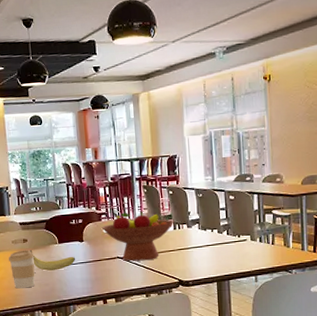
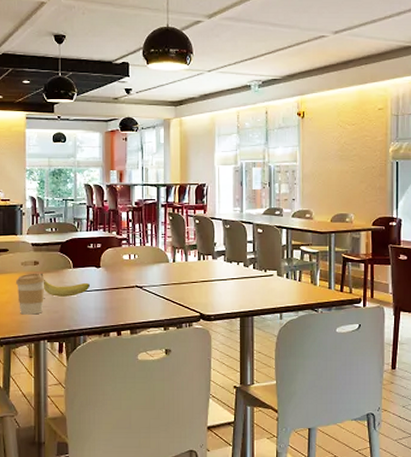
fruit bowl: present [101,211,174,262] -> none [121,238,199,292]

